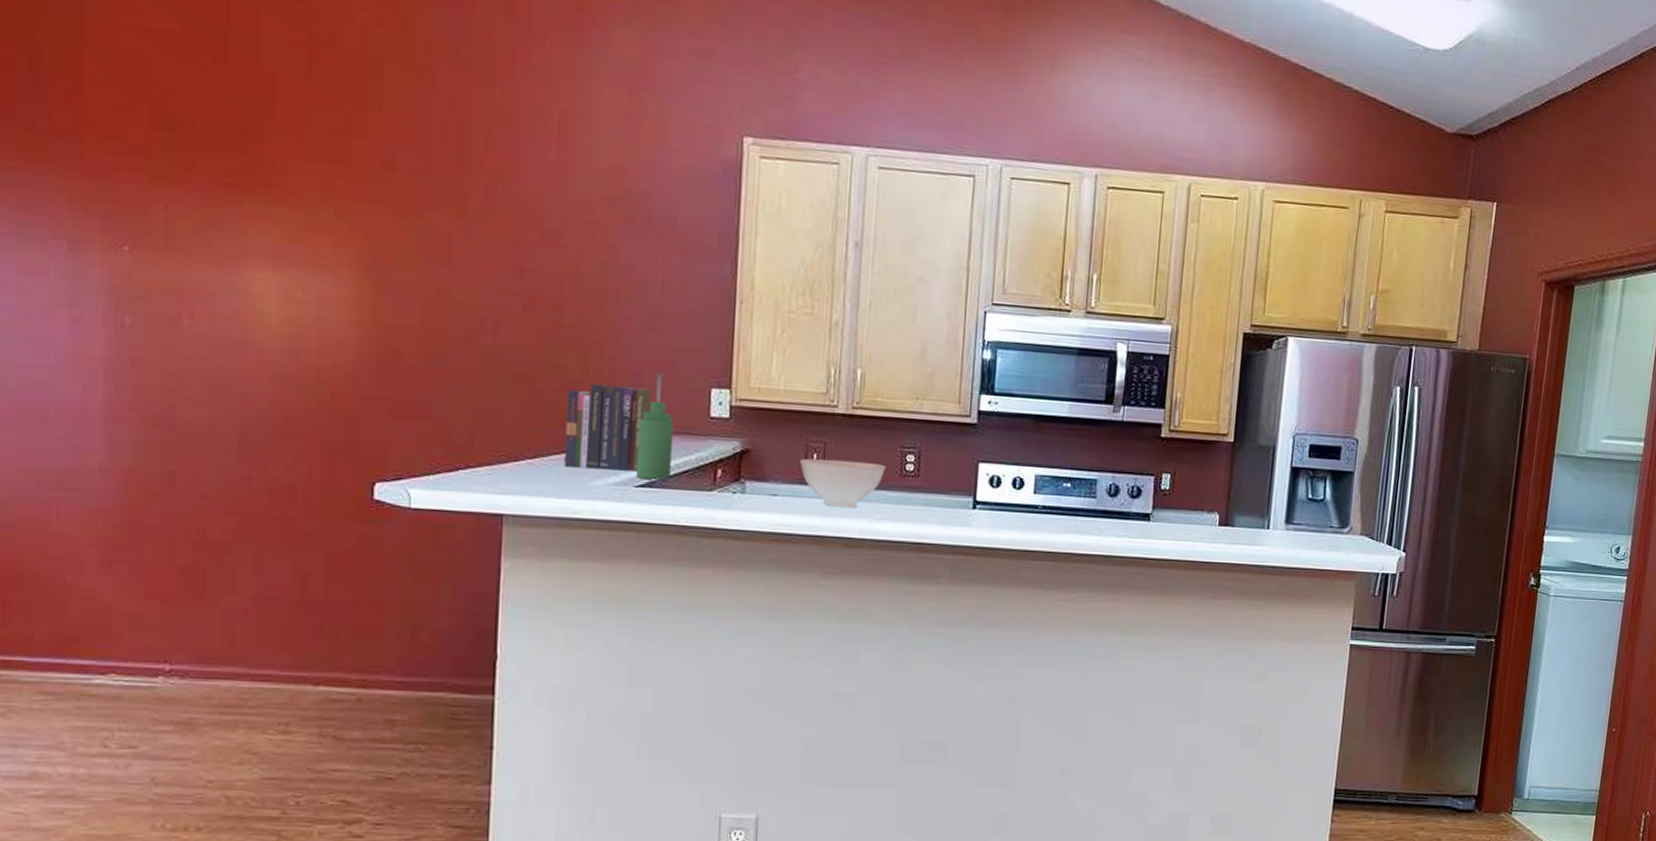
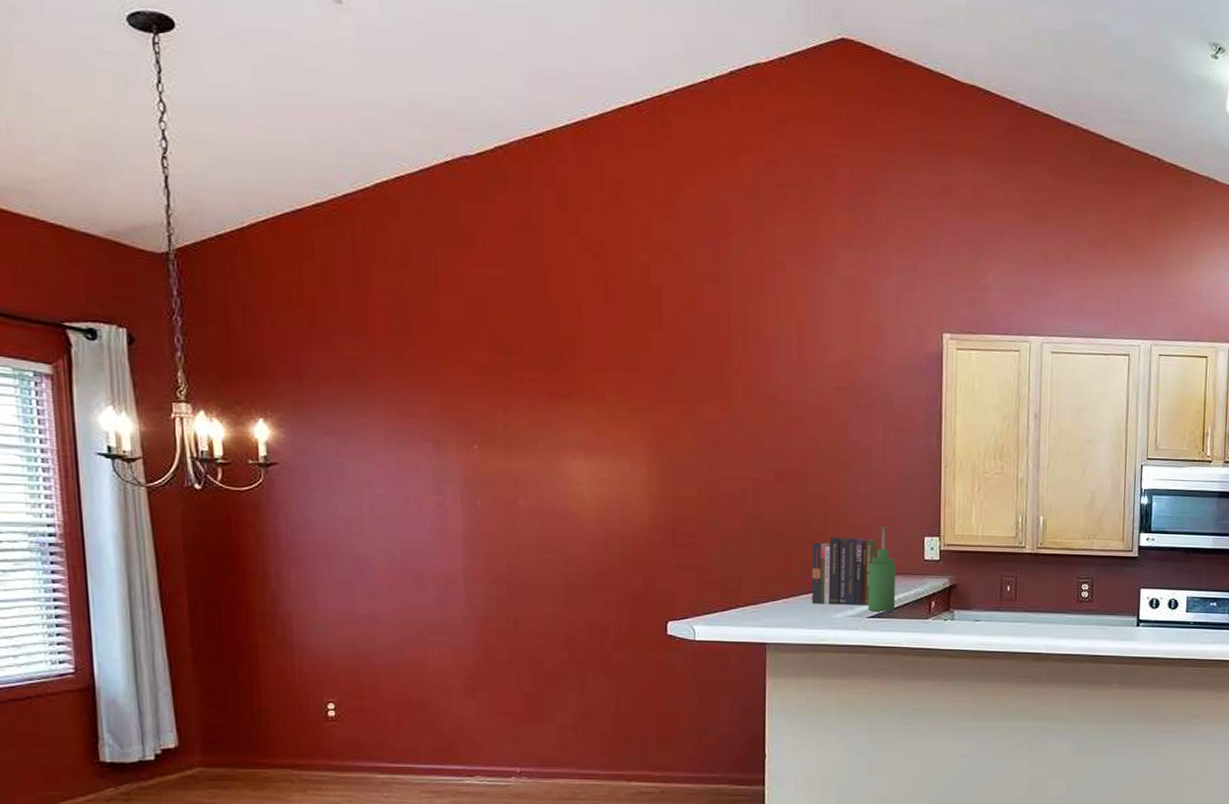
bowl: present [799,458,886,509] -> none [996,590,1065,629]

